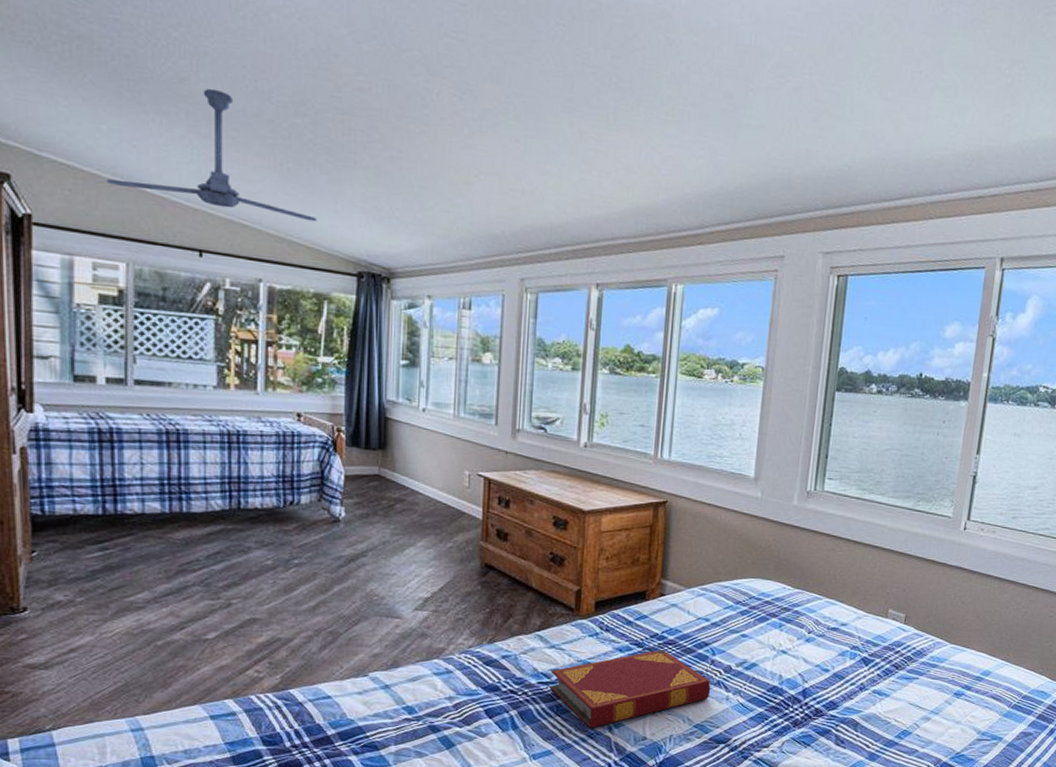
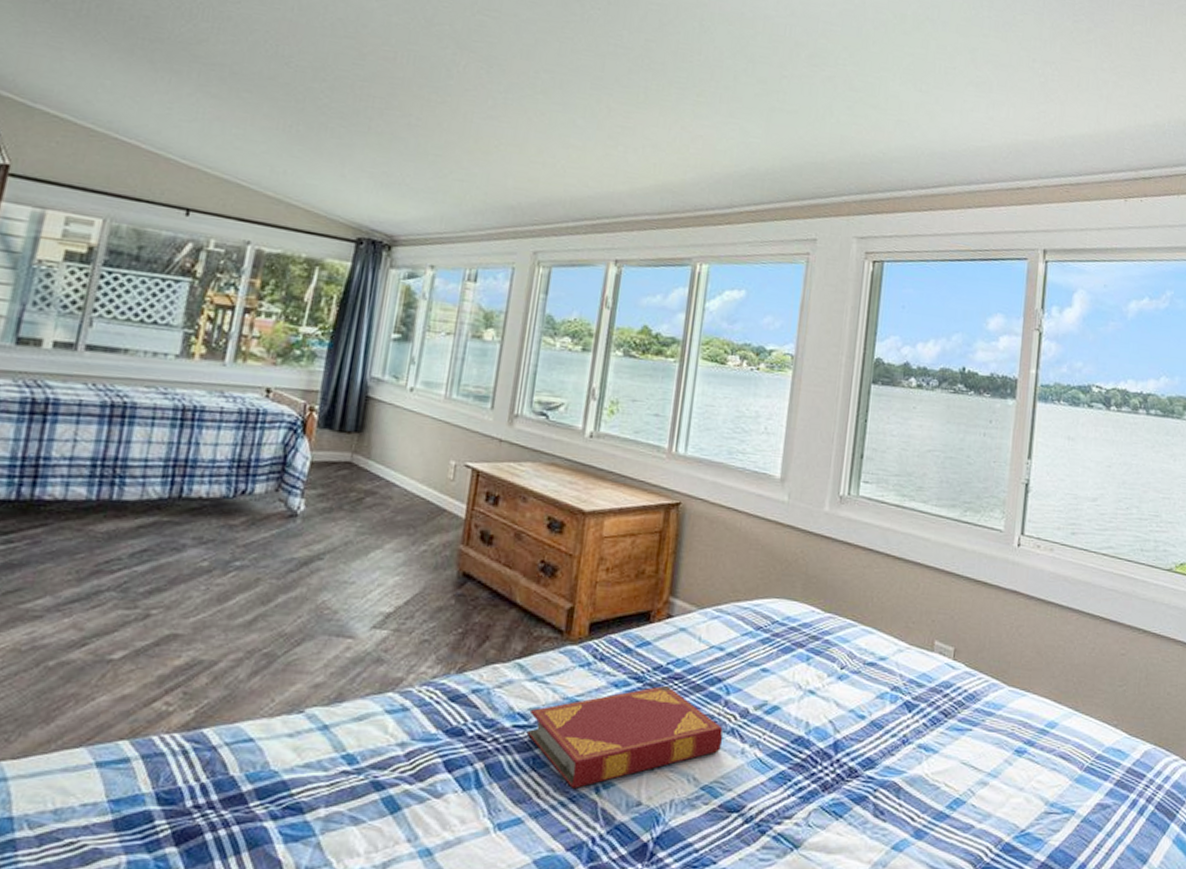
ceiling fan: present [106,88,317,222] -> none [98,50,321,185]

